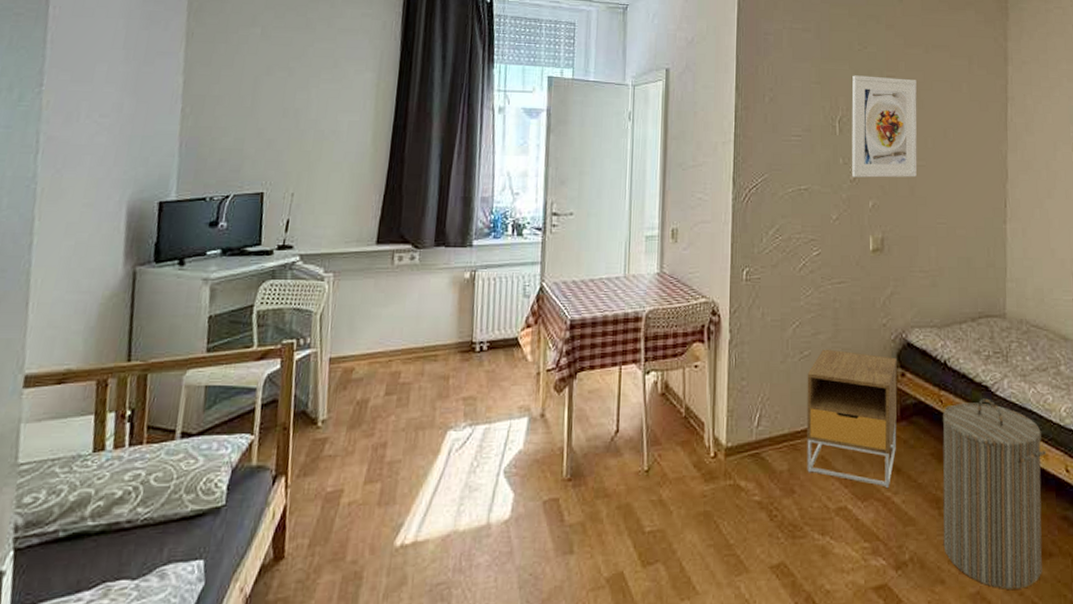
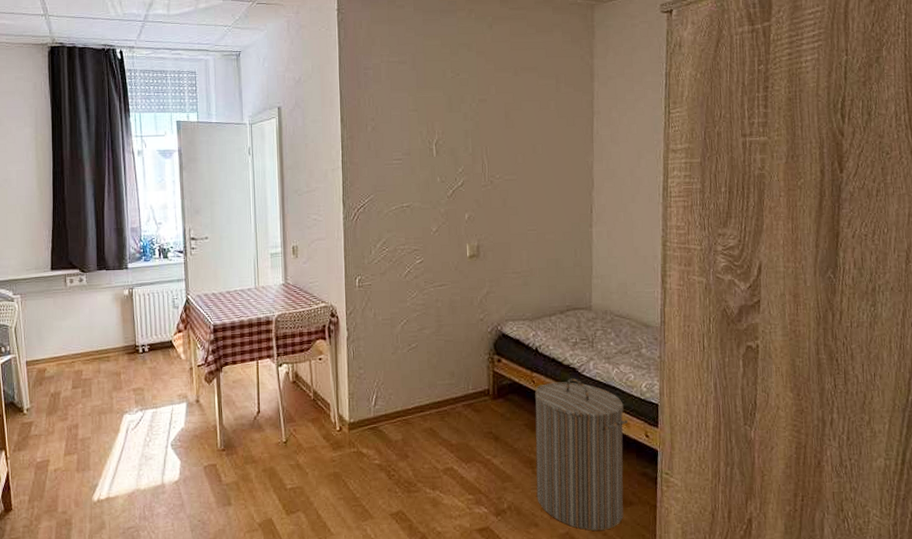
nightstand: present [807,349,898,487] -> none [415,341,495,452]
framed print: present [851,75,917,178] -> none [446,100,509,193]

